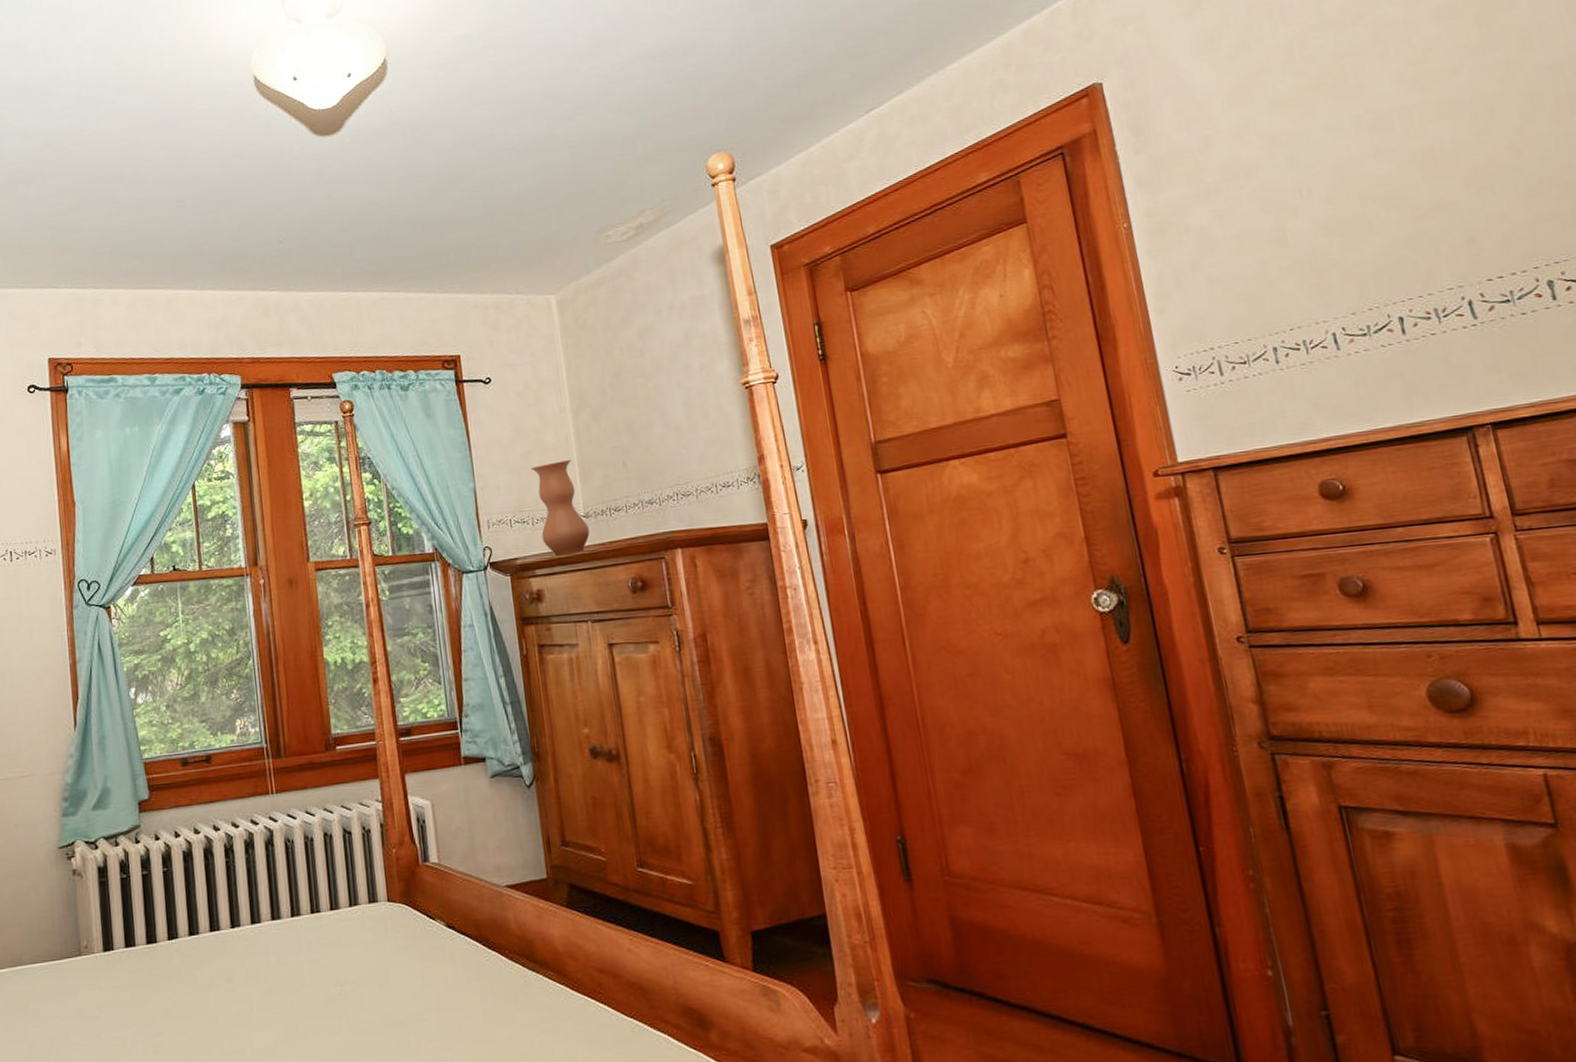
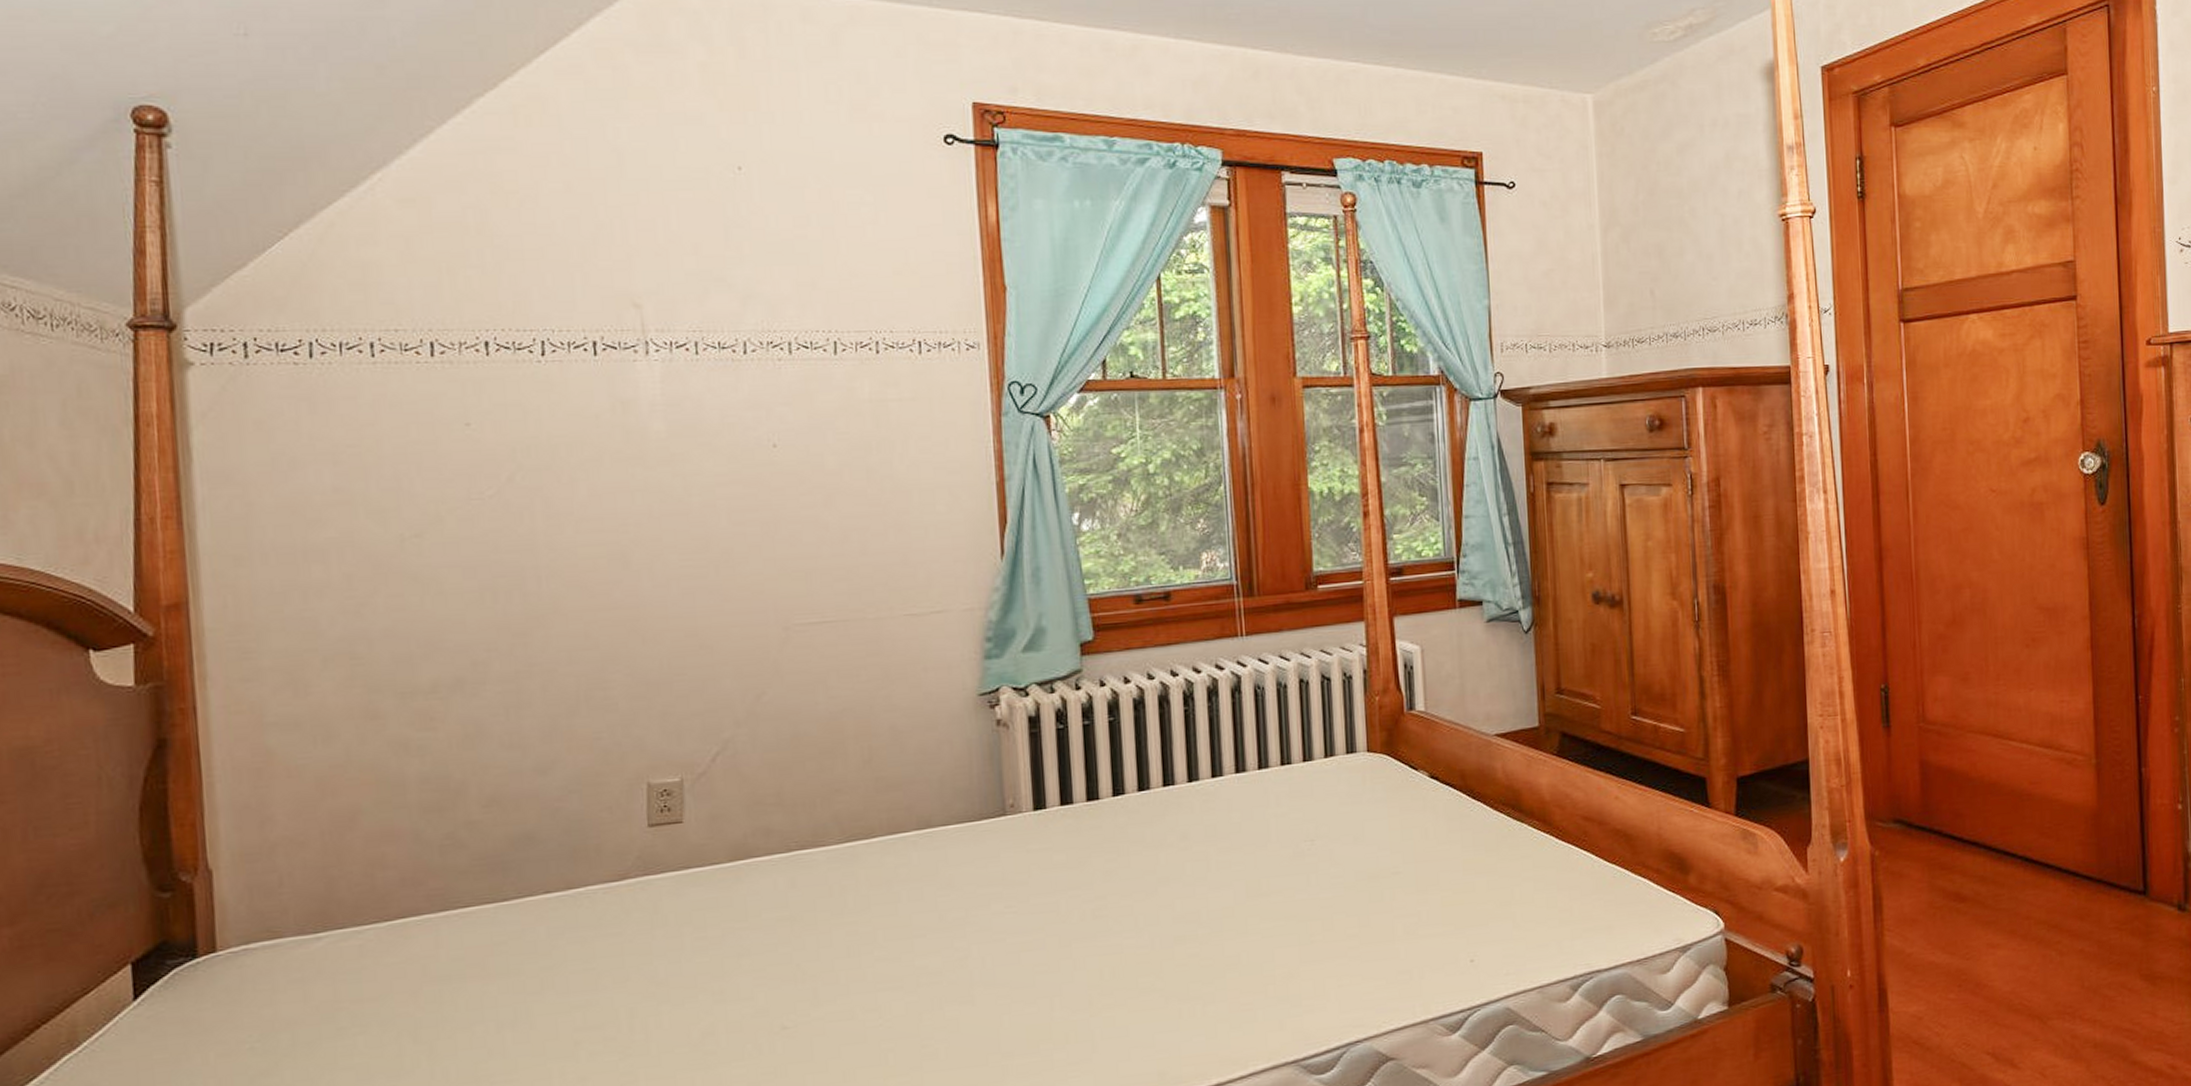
vase: present [530,460,590,557] -> none [1552,283,1611,388]

